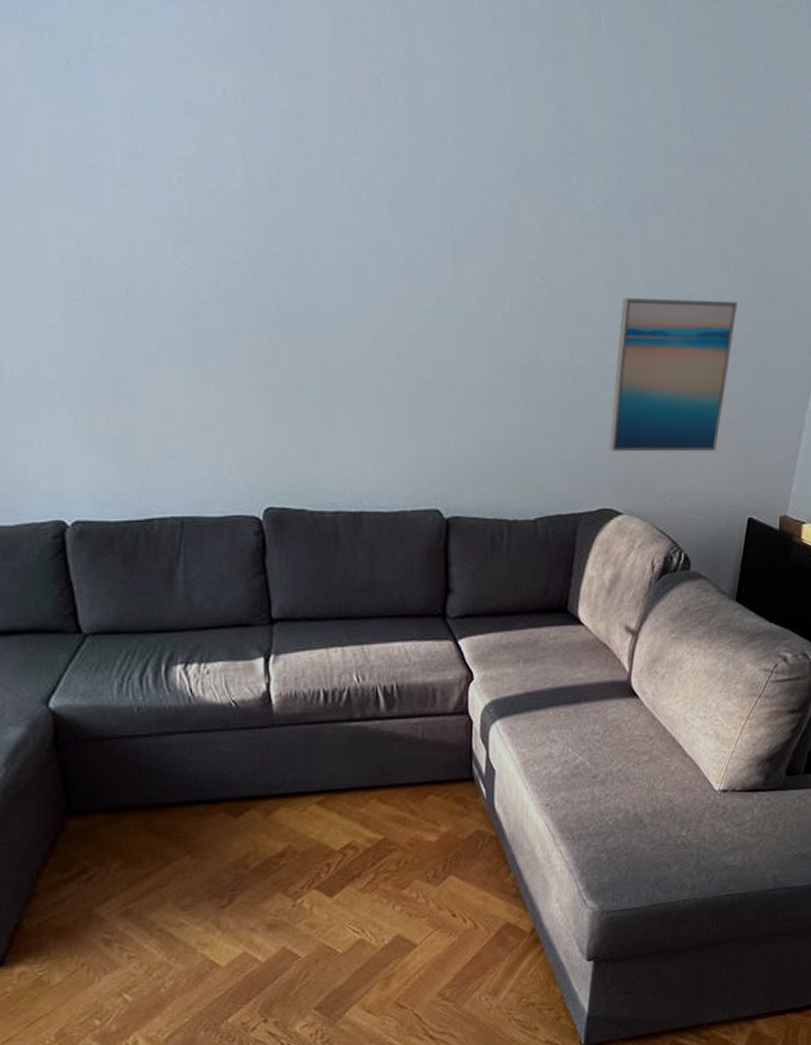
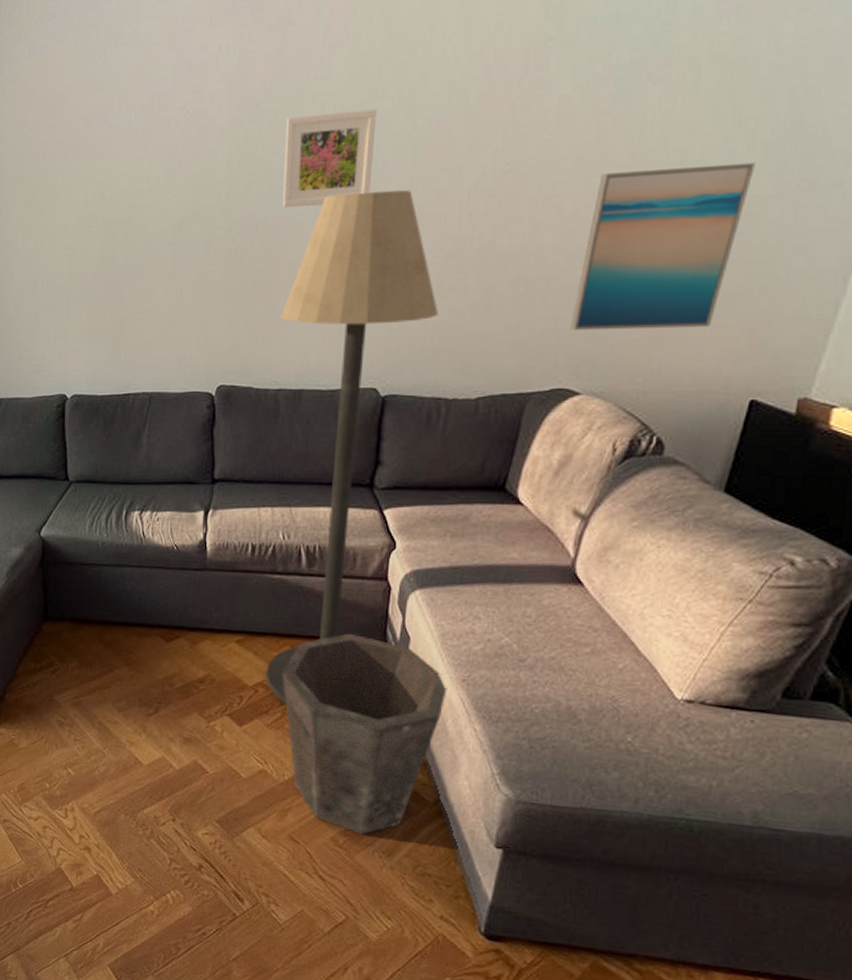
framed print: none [313,193,414,302] -> present [283,108,377,209]
floor lamp: none [329,291,492,863] -> present [265,190,438,704]
waste bin: none [371,775,533,982] -> present [282,633,447,835]

